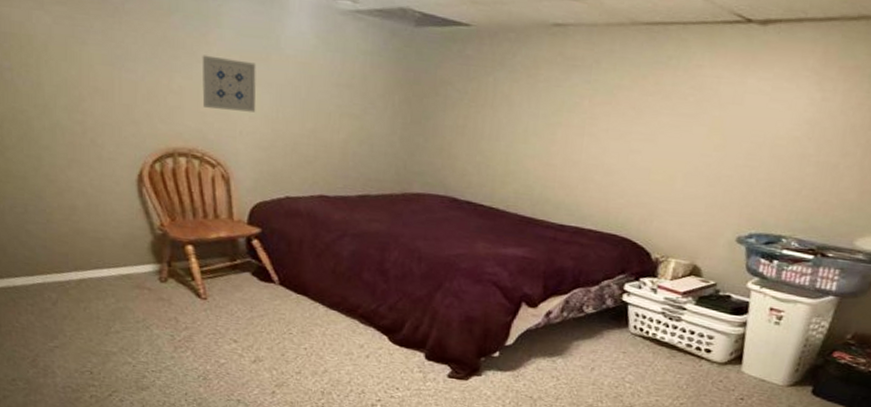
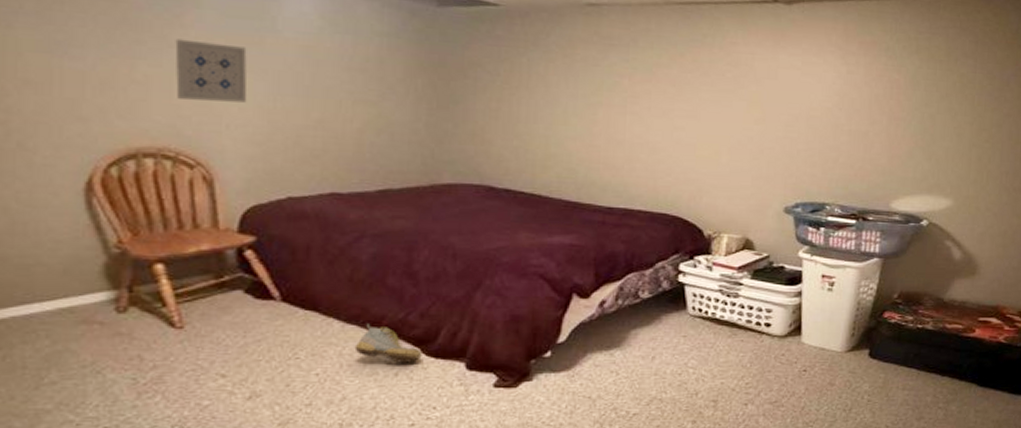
shoe: none [335,311,389,348] -> present [354,324,422,363]

